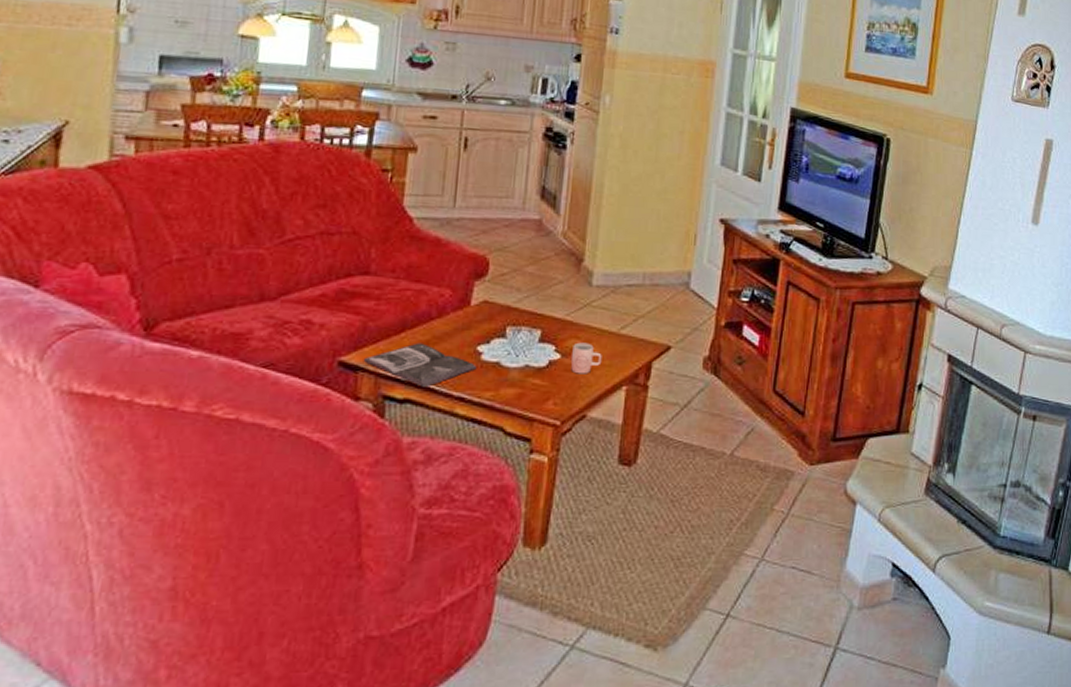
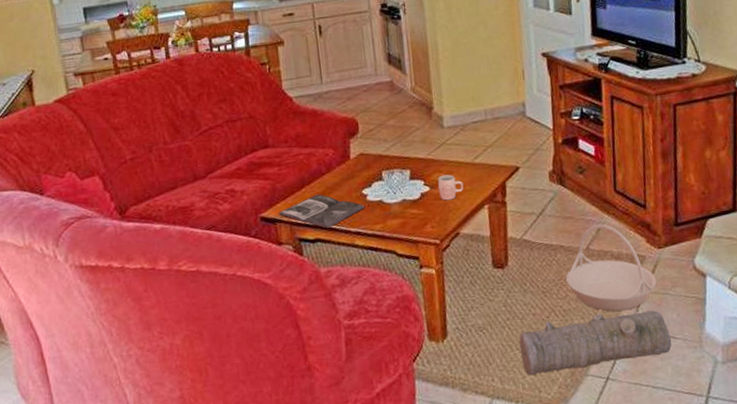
decorative log: none [631,535,807,602] -> present [519,310,672,375]
basket: none [700,427,802,533] -> present [565,223,657,311]

